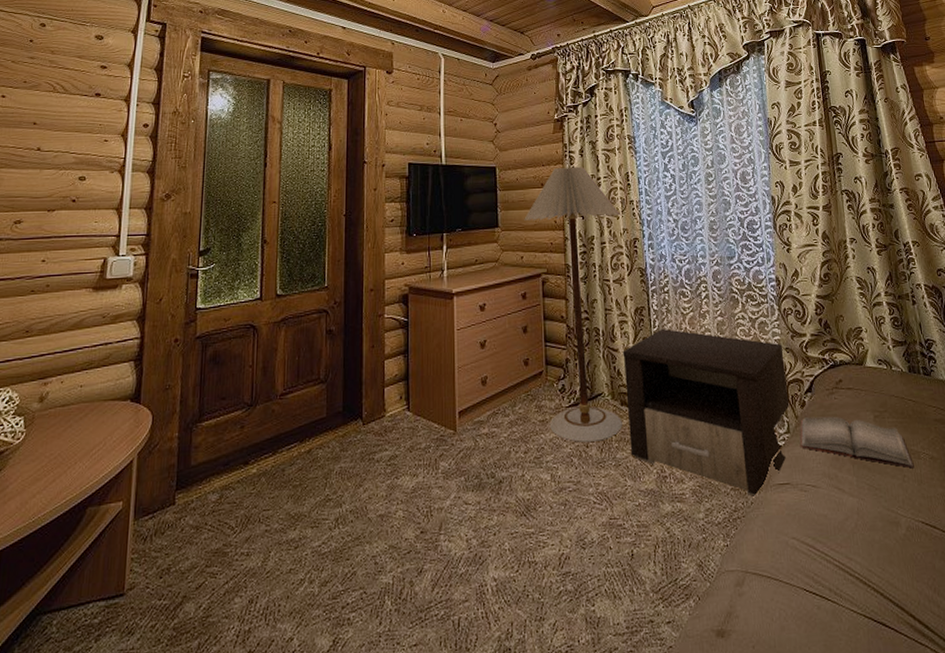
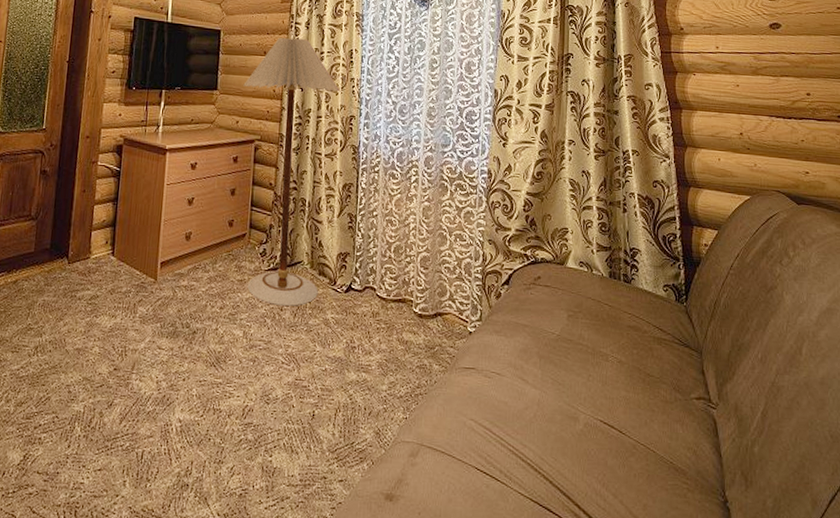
nightstand: present [623,328,790,498] -> none [323,206,486,378]
hardback book: present [799,416,914,469] -> none [490,308,601,370]

